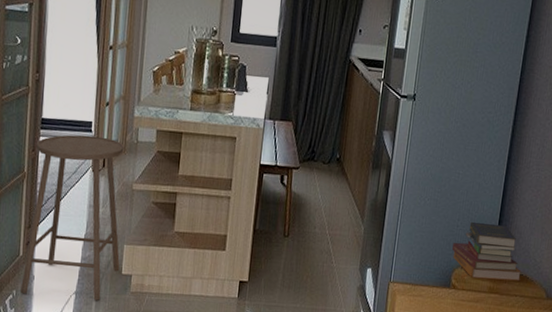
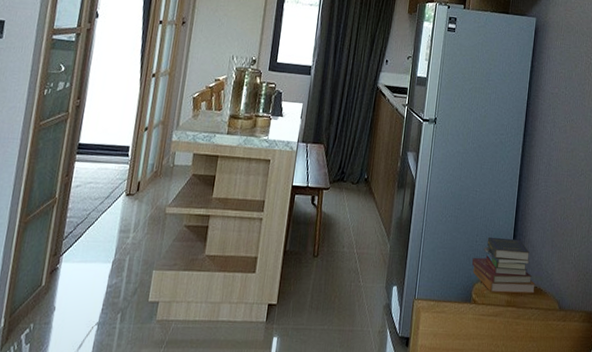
stool: present [21,135,124,300] -> none [38,159,160,331]

